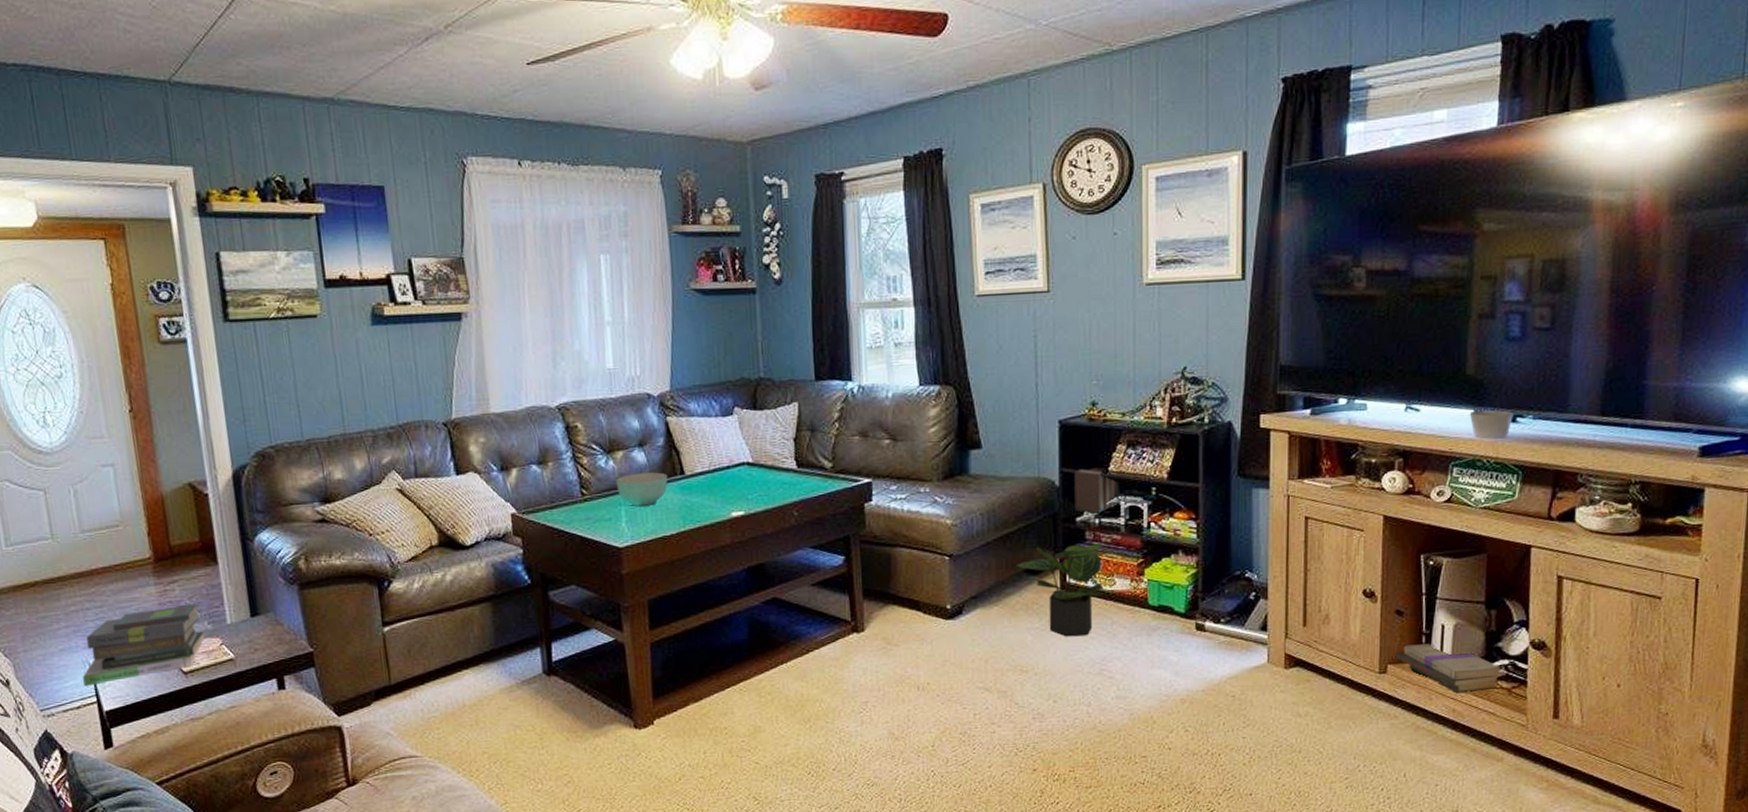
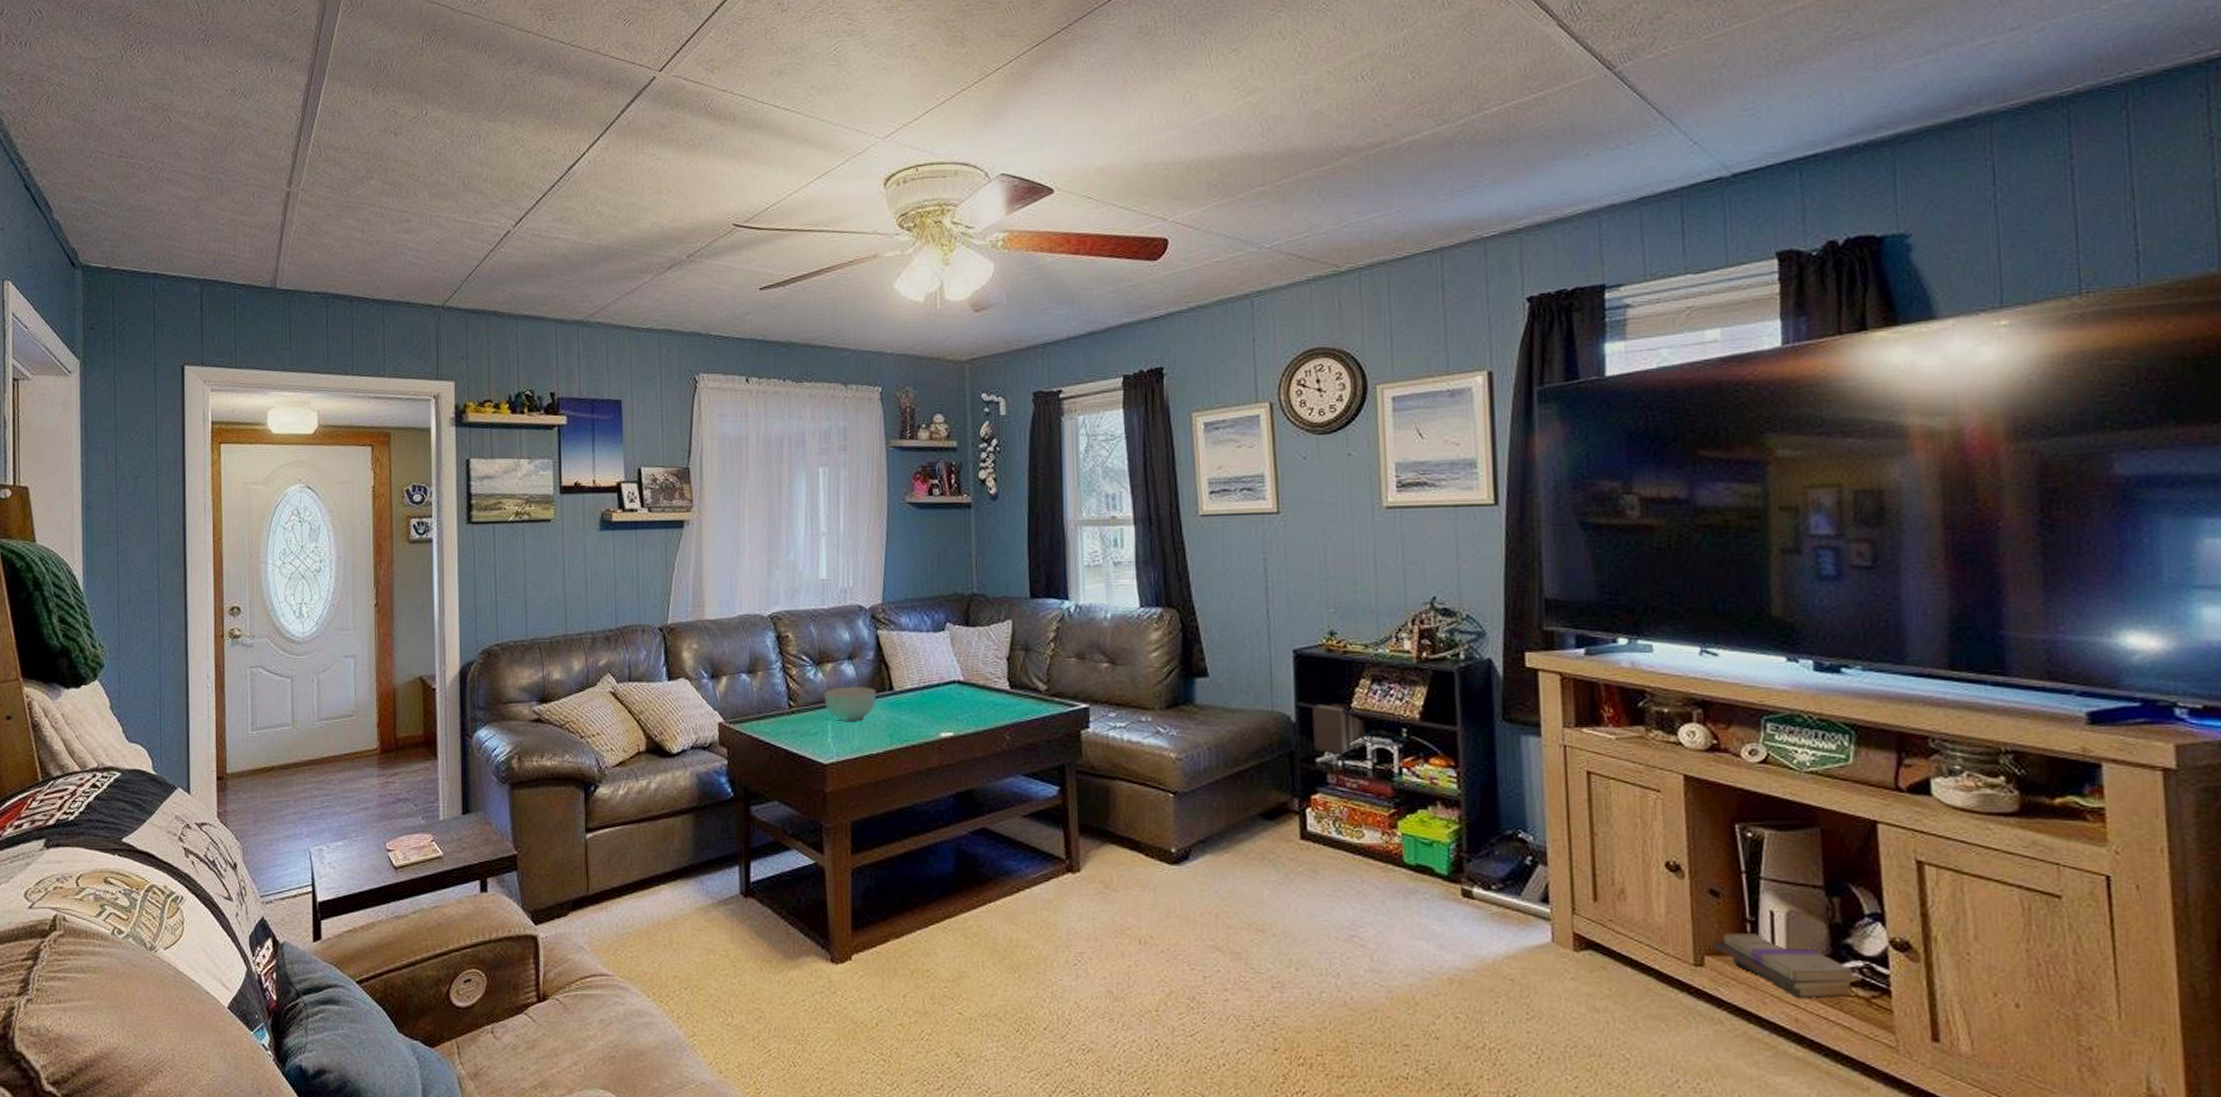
books: present [82,603,205,687] -> none [301,797,418,875]
potted plant: present [1014,542,1105,637] -> none [1246,787,1351,895]
candle: present [1469,409,1514,440] -> none [1780,657,1837,692]

